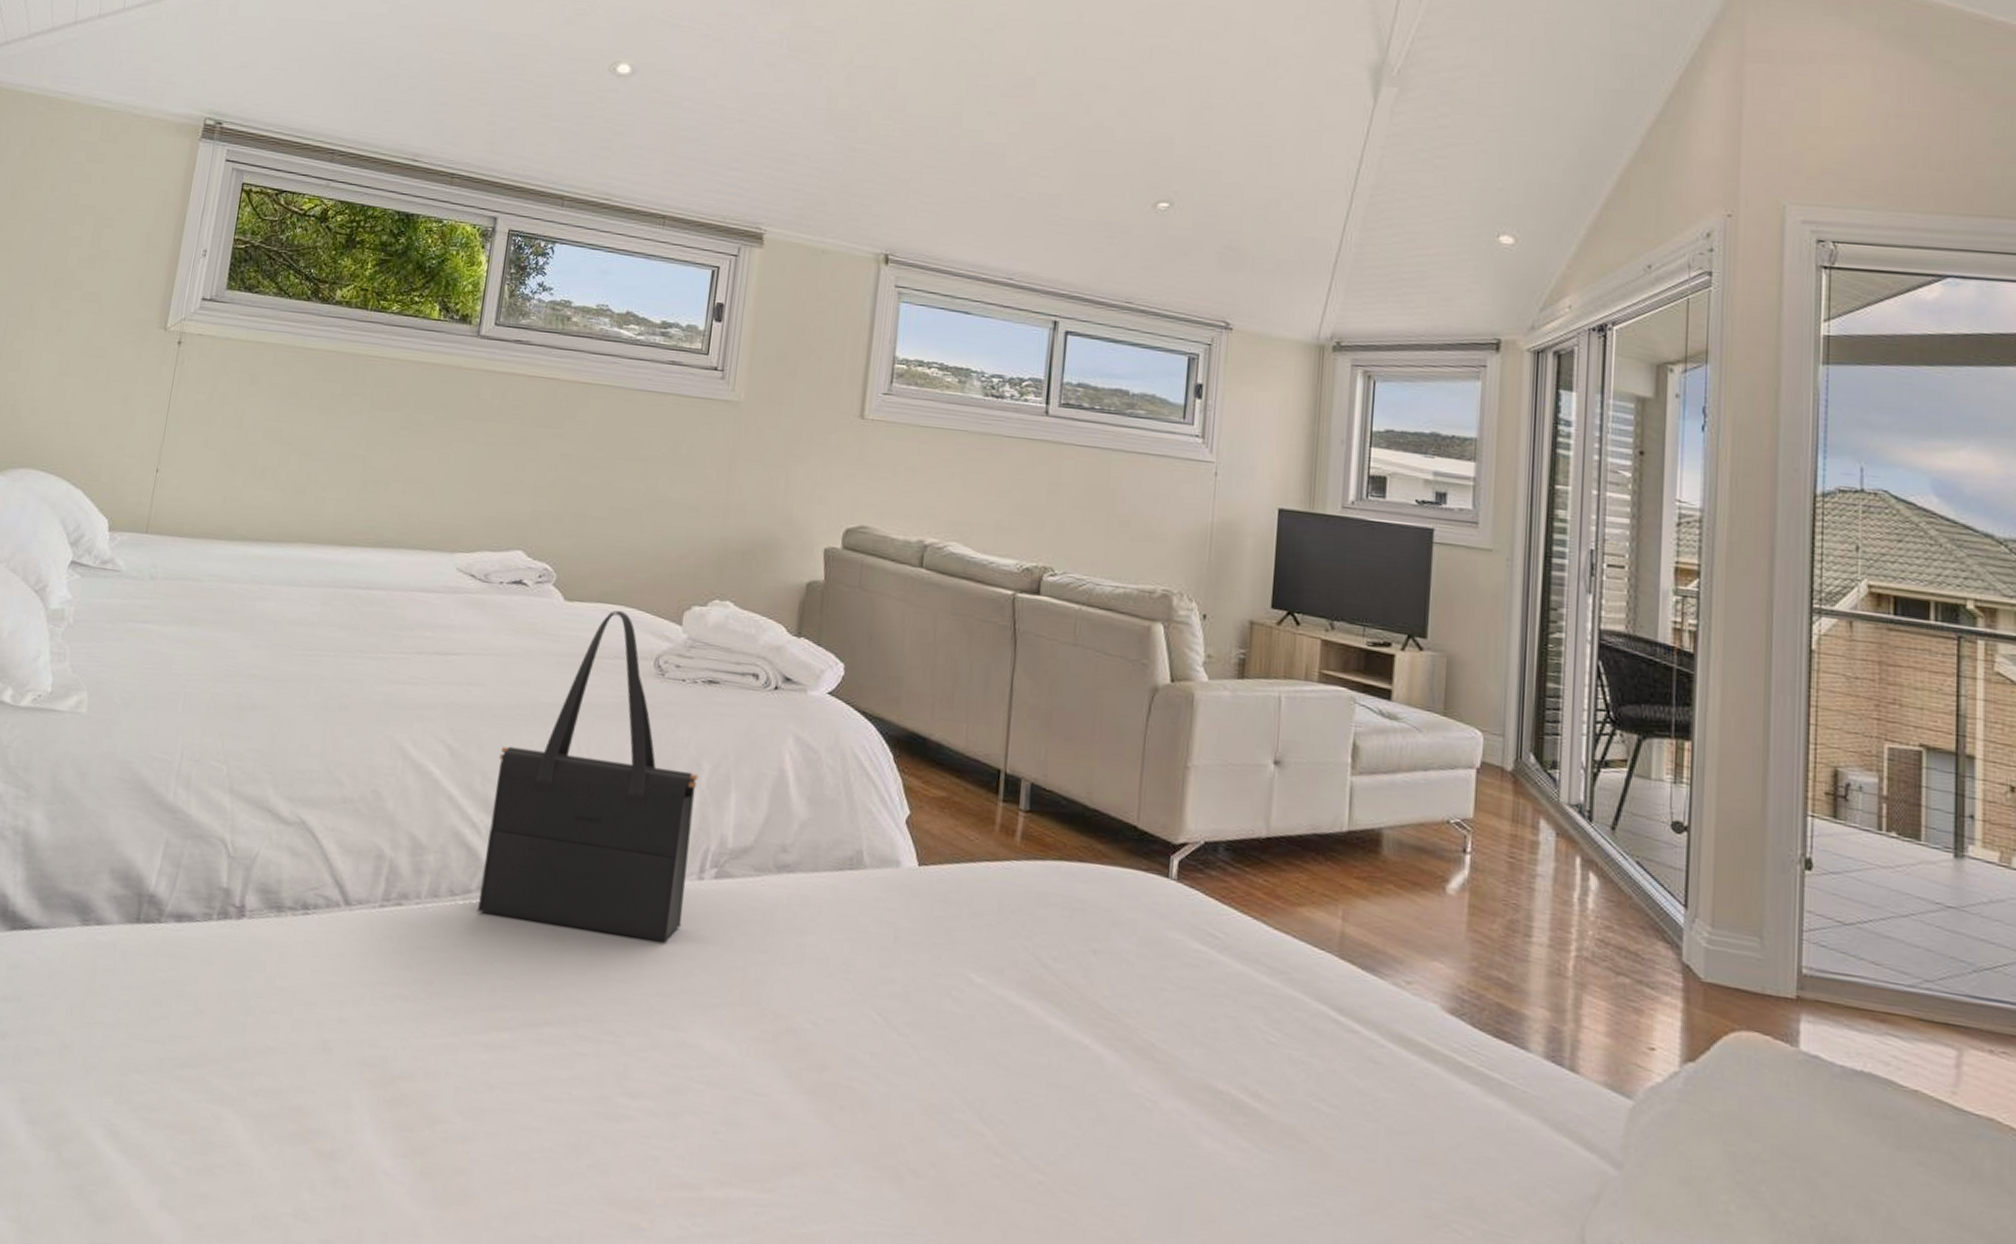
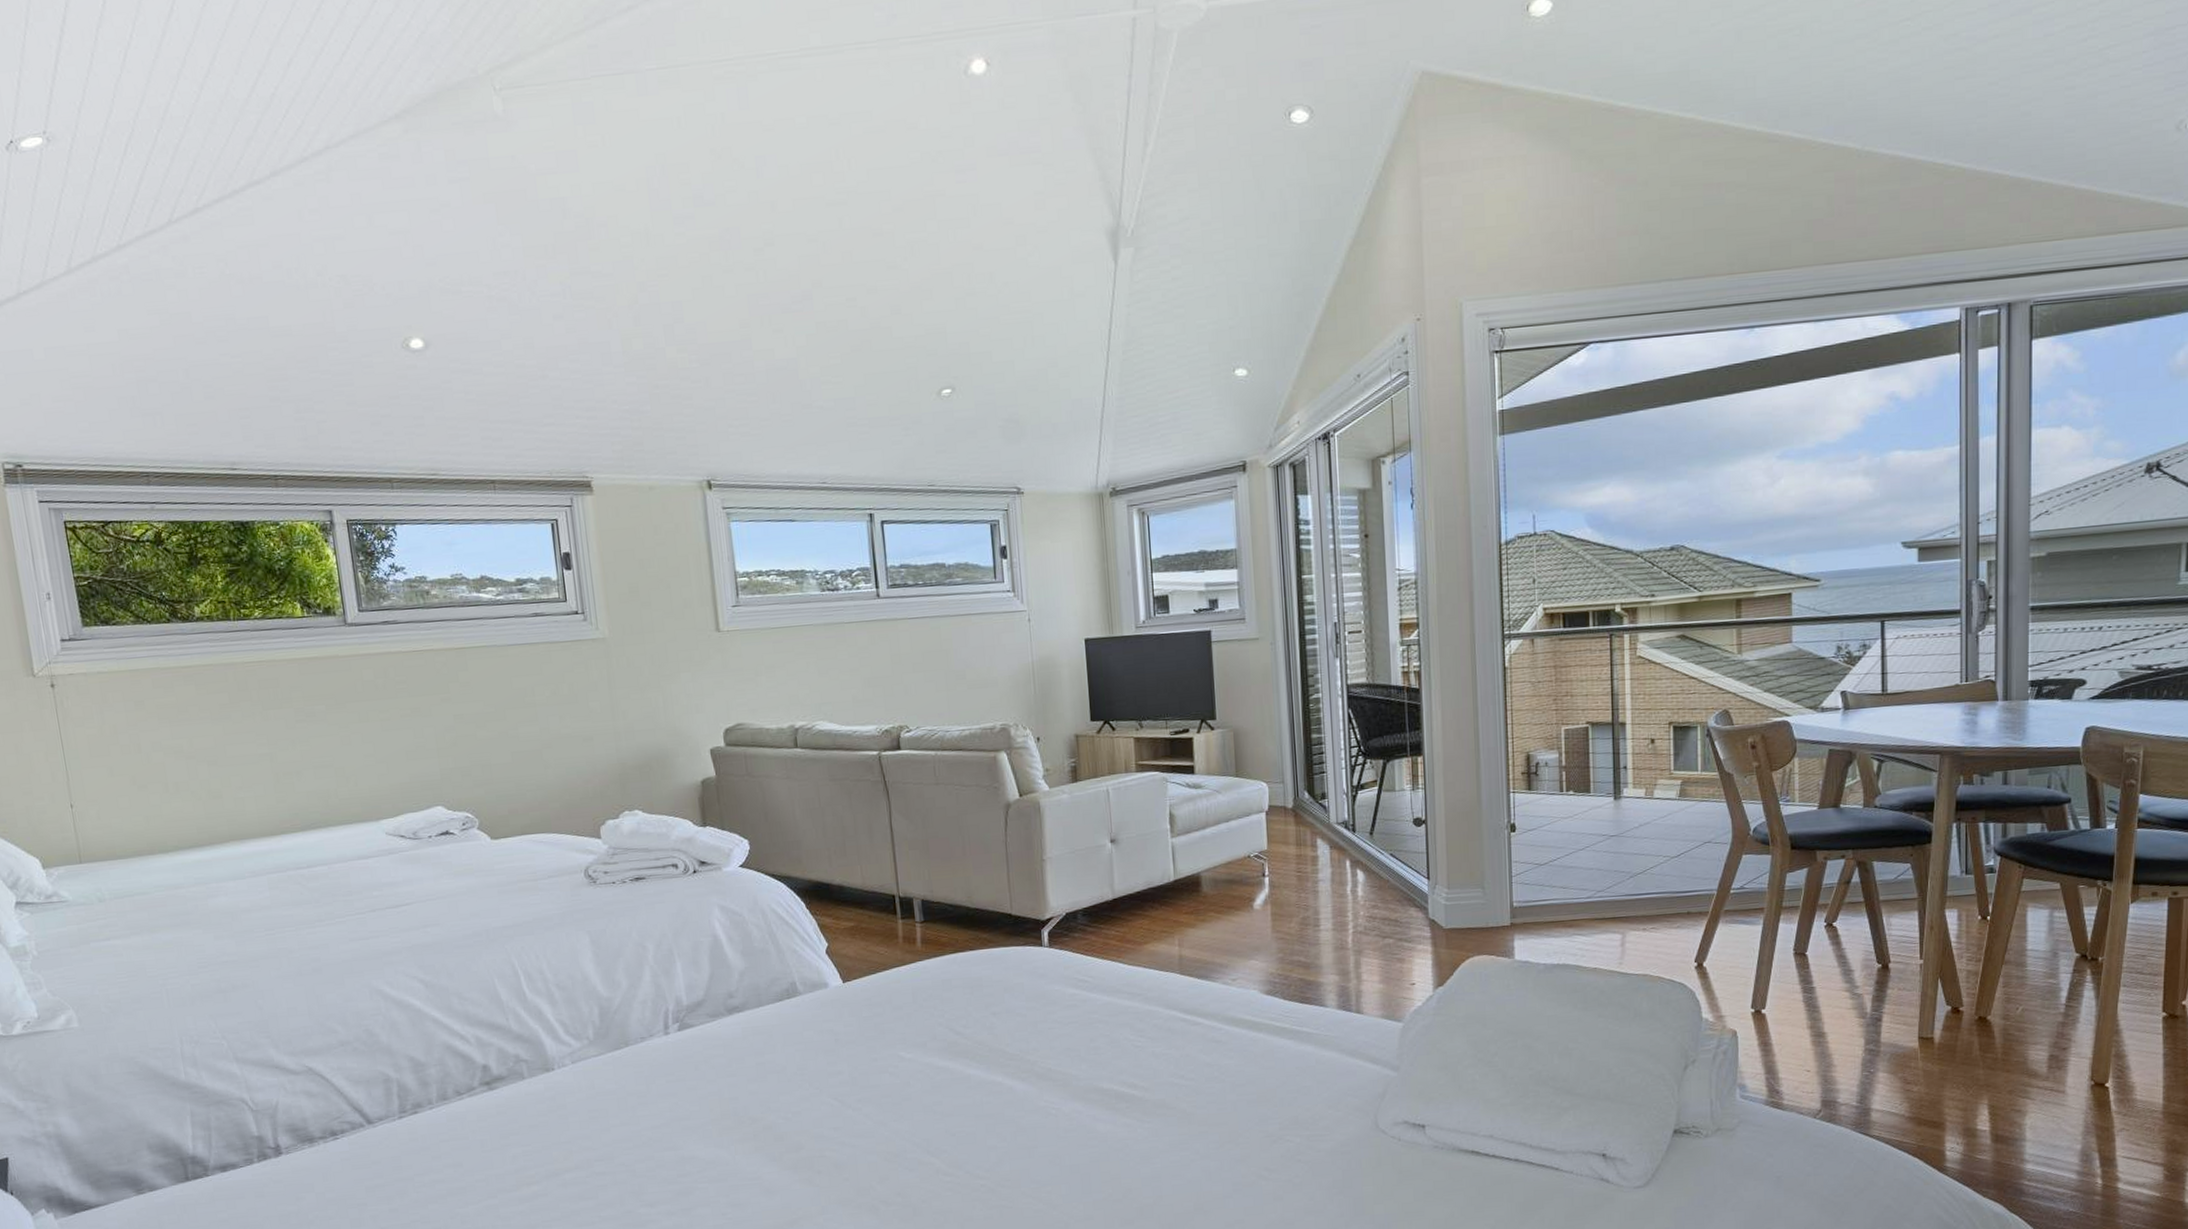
tote bag: present [476,610,699,943] -> none [469,837,660,1103]

